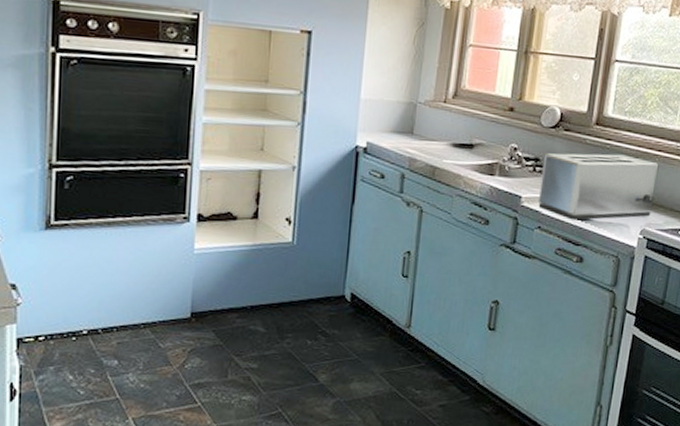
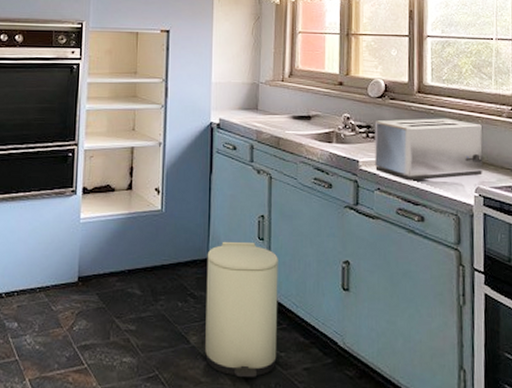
pedal bin: none [334,277,422,415] -> present [205,241,278,378]

